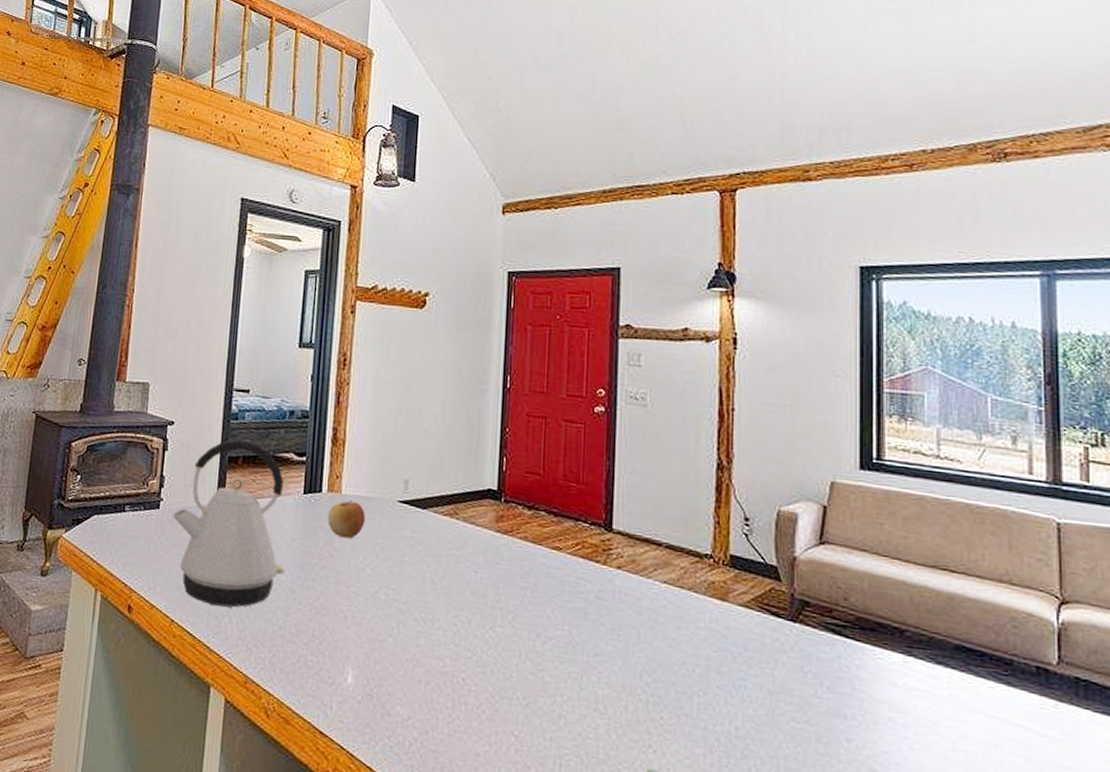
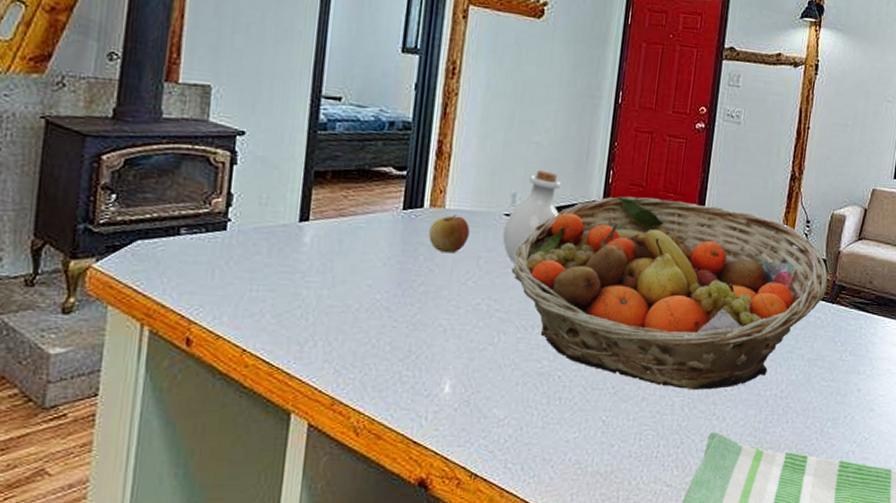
kettle: present [171,439,285,608] -> none [242,152,381,331]
bottle: none [397,457,452,552] -> present [502,170,561,264]
fruit basket: none [407,484,782,715] -> present [511,196,828,390]

